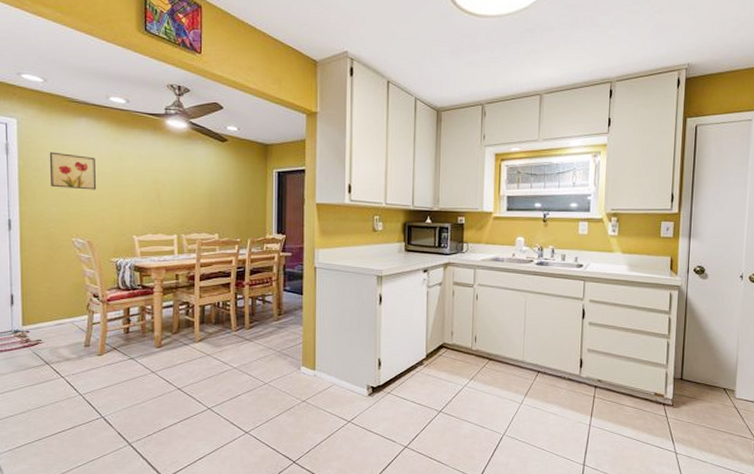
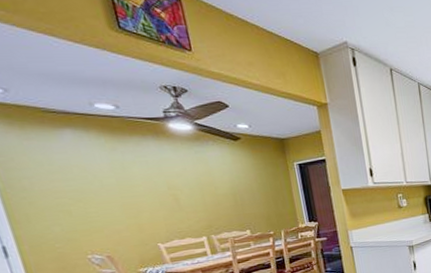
wall art: present [49,151,97,190] -> none [33,168,103,207]

